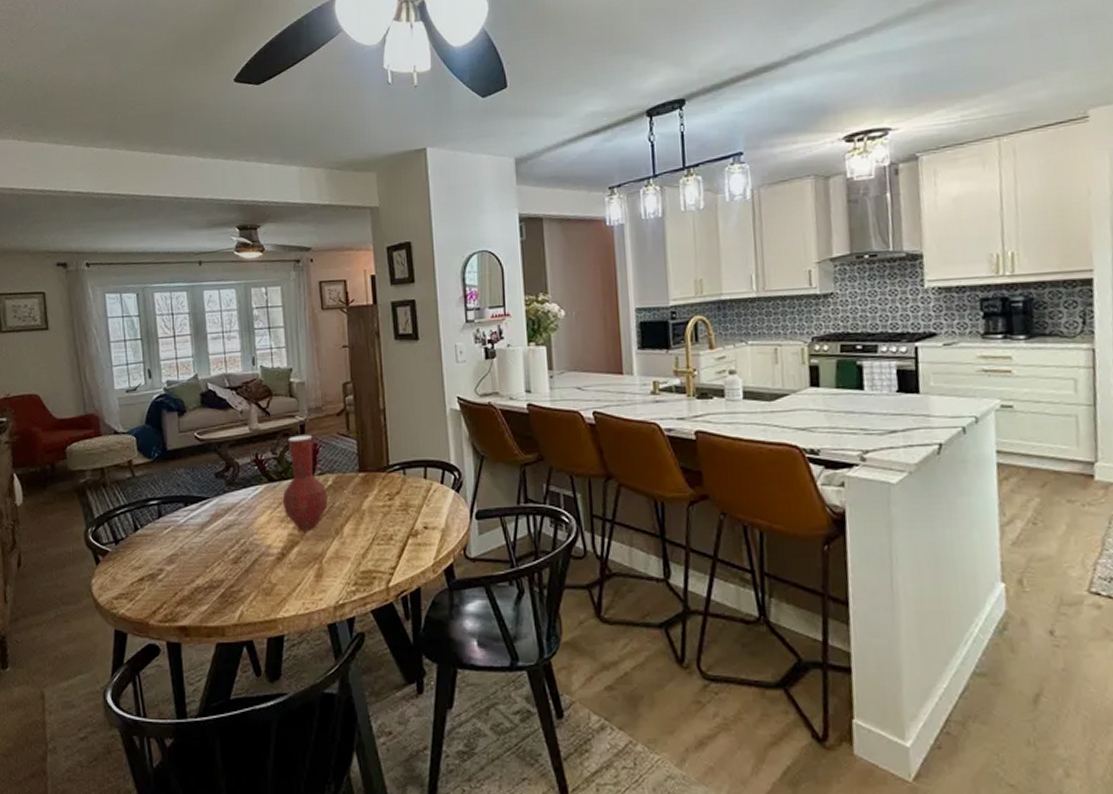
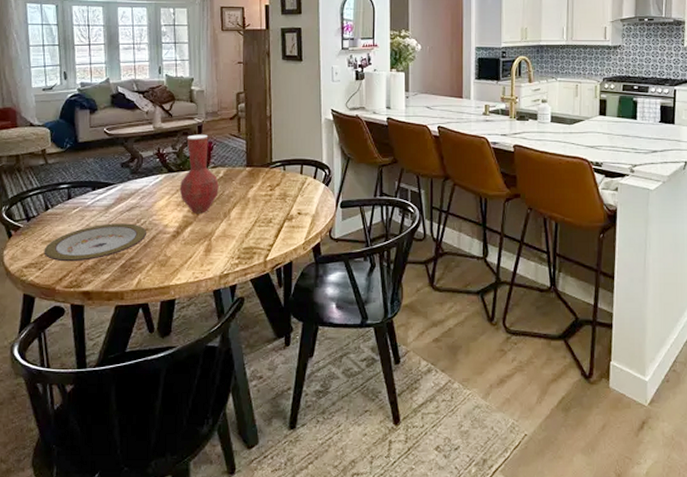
plate: none [134,544,247,592] -> present [44,223,146,262]

